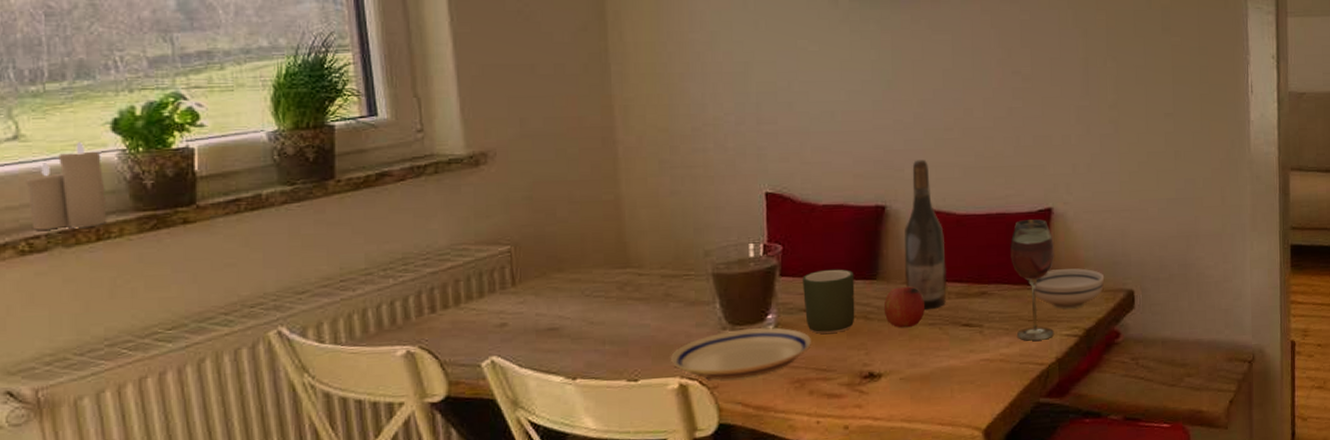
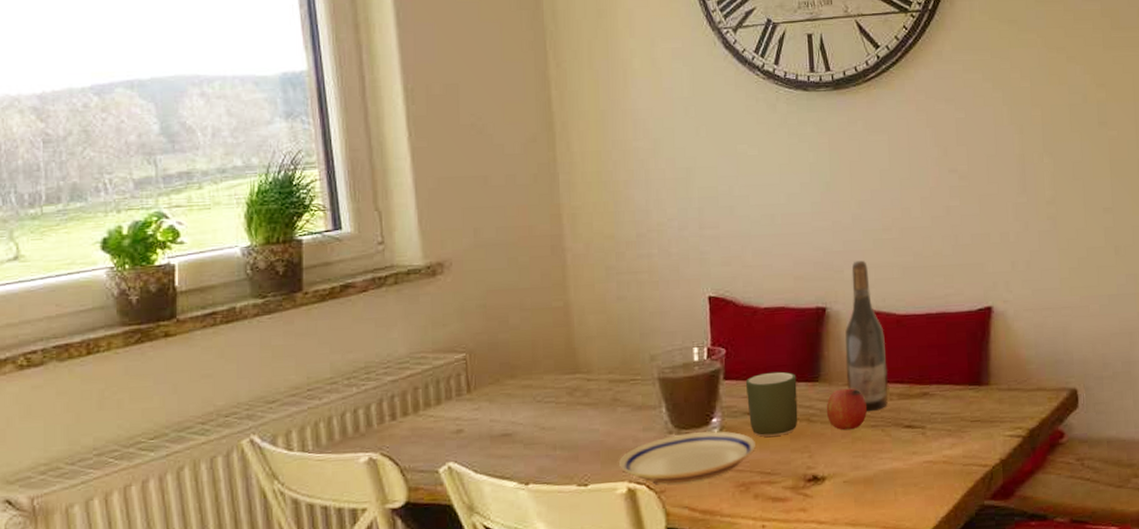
candle: present [26,141,107,230] -> none [25,260,97,346]
wineglass: present [1010,219,1055,341] -> none [950,318,997,442]
bowl: present [1034,268,1105,308] -> none [976,367,1047,408]

